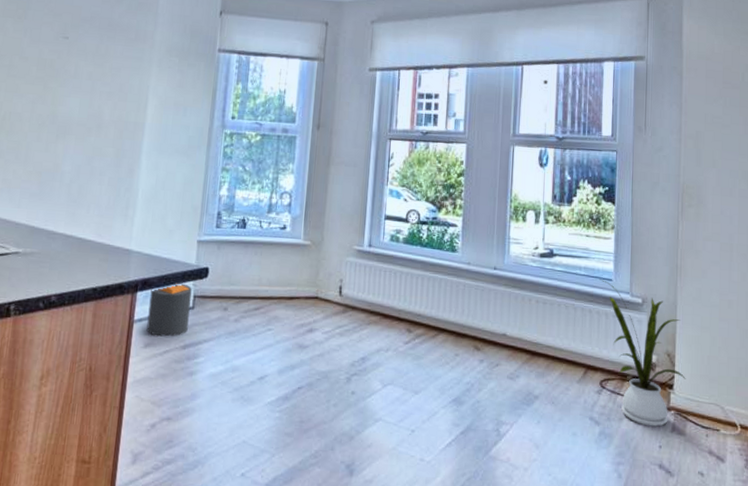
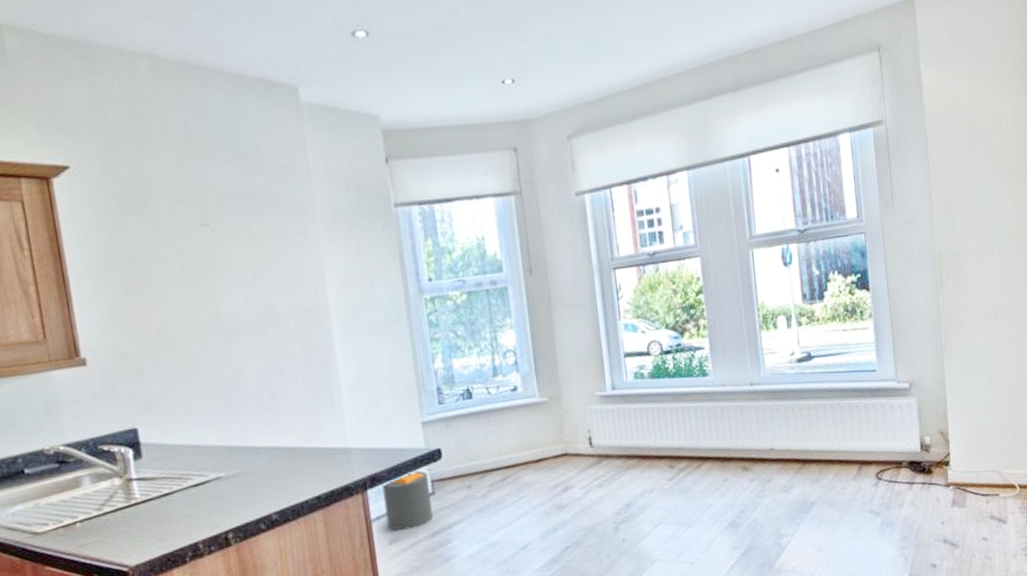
house plant: present [599,279,686,427] -> none [863,372,962,507]

